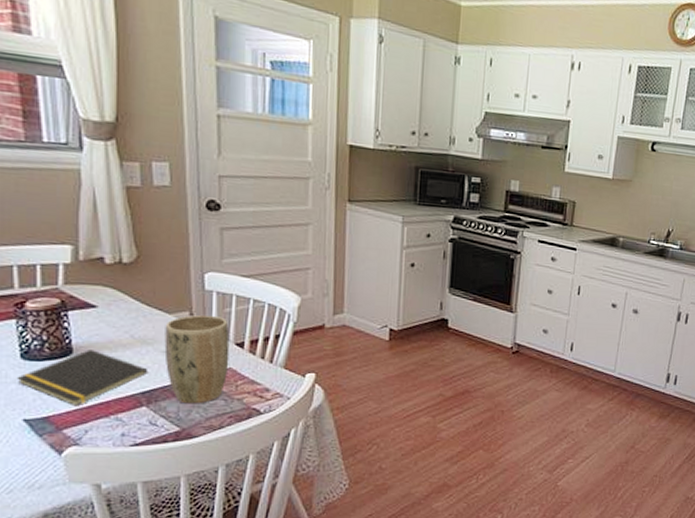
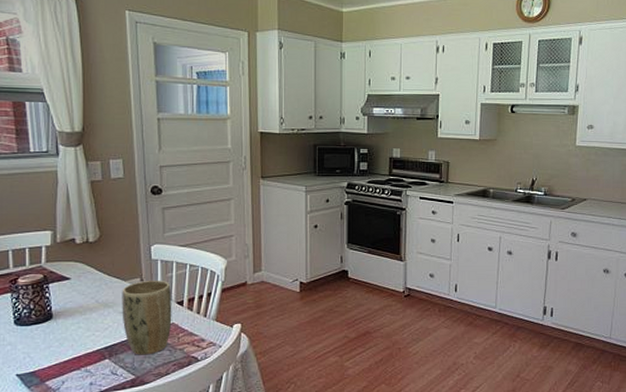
notepad: present [17,350,148,407] -> none [11,314,110,362]

